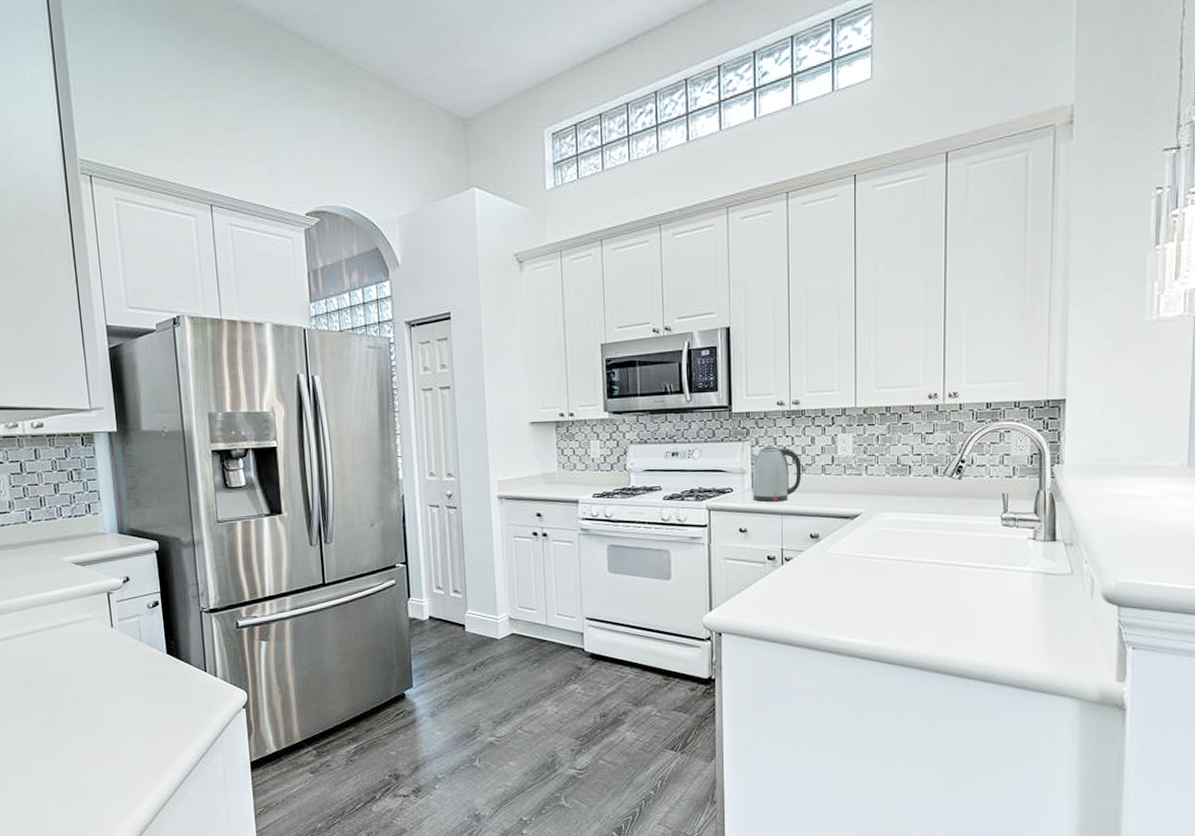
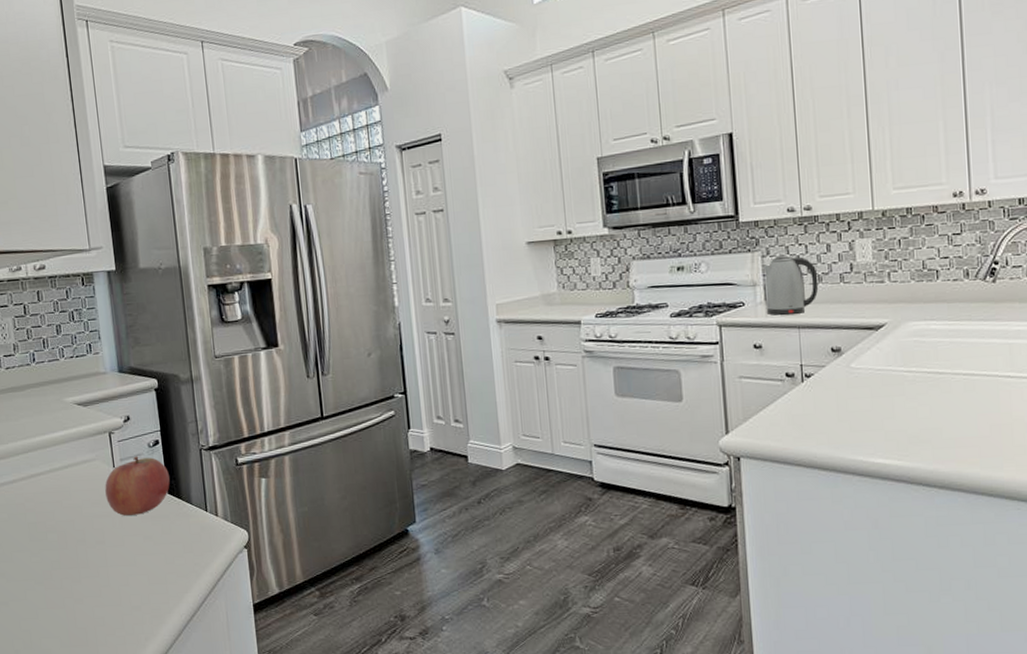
fruit: none [102,616,169,674] -> present [105,456,170,516]

